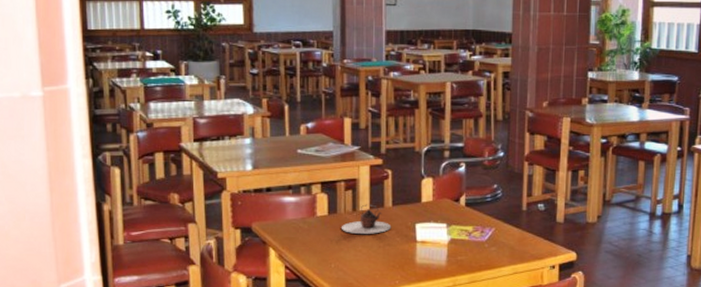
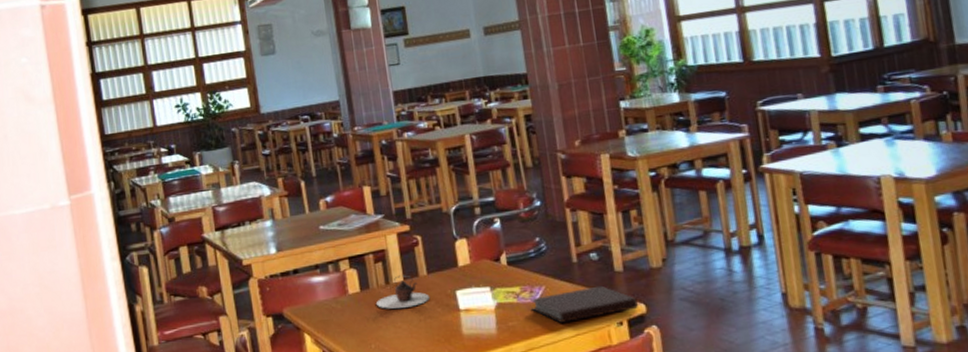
notebook: none [479,233,570,262] -> present [530,285,638,323]

